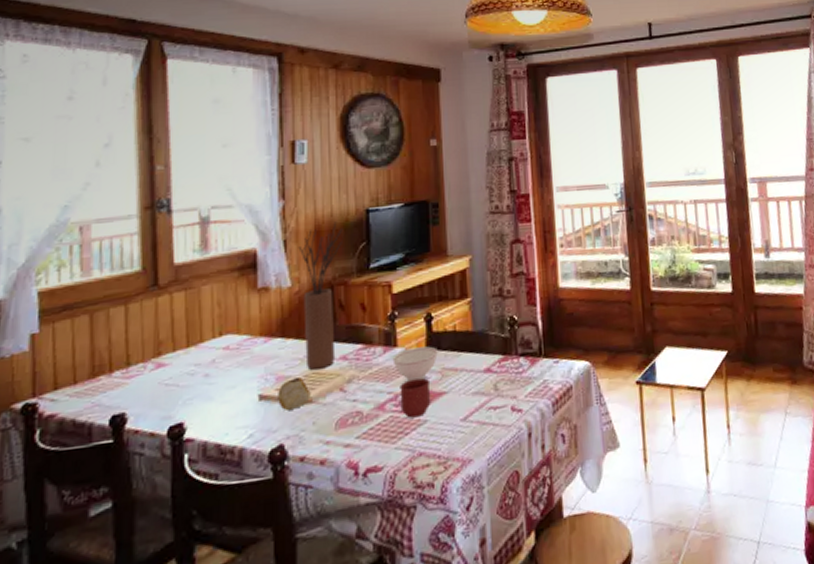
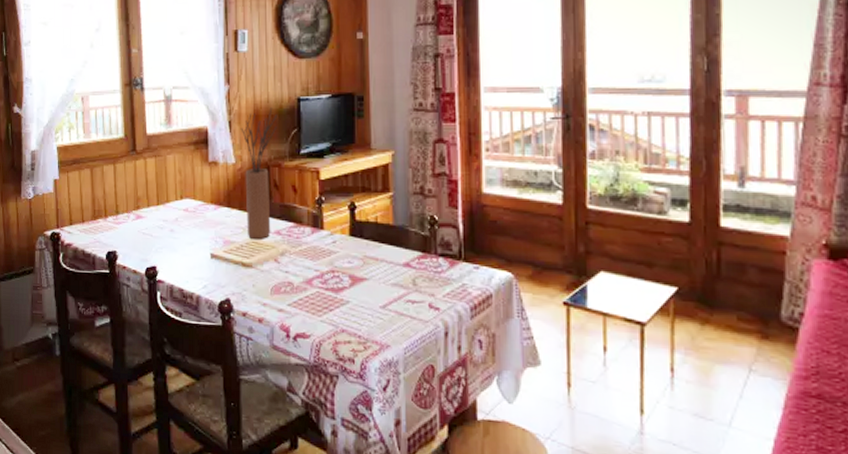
bread roll: present [278,377,311,410] -> none [225,244,251,271]
bowl: present [392,346,438,382] -> none [319,233,360,264]
mug: present [400,378,431,418] -> none [325,261,353,297]

